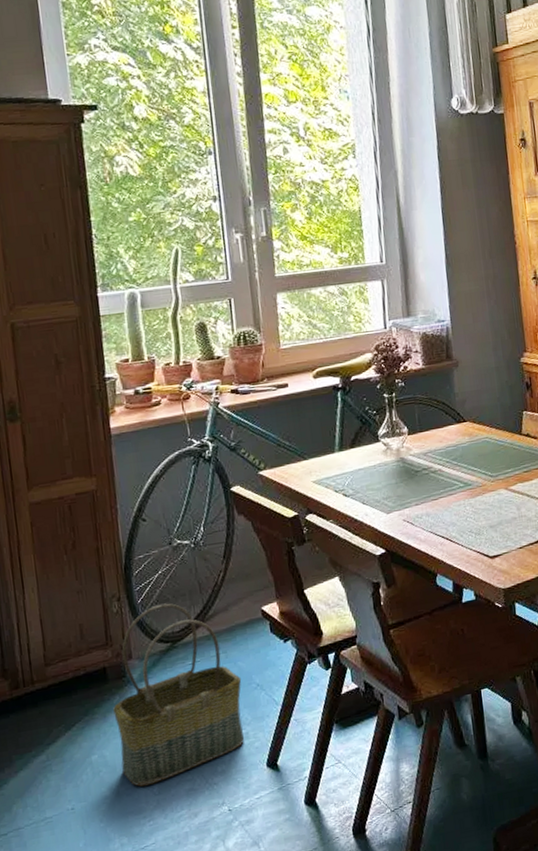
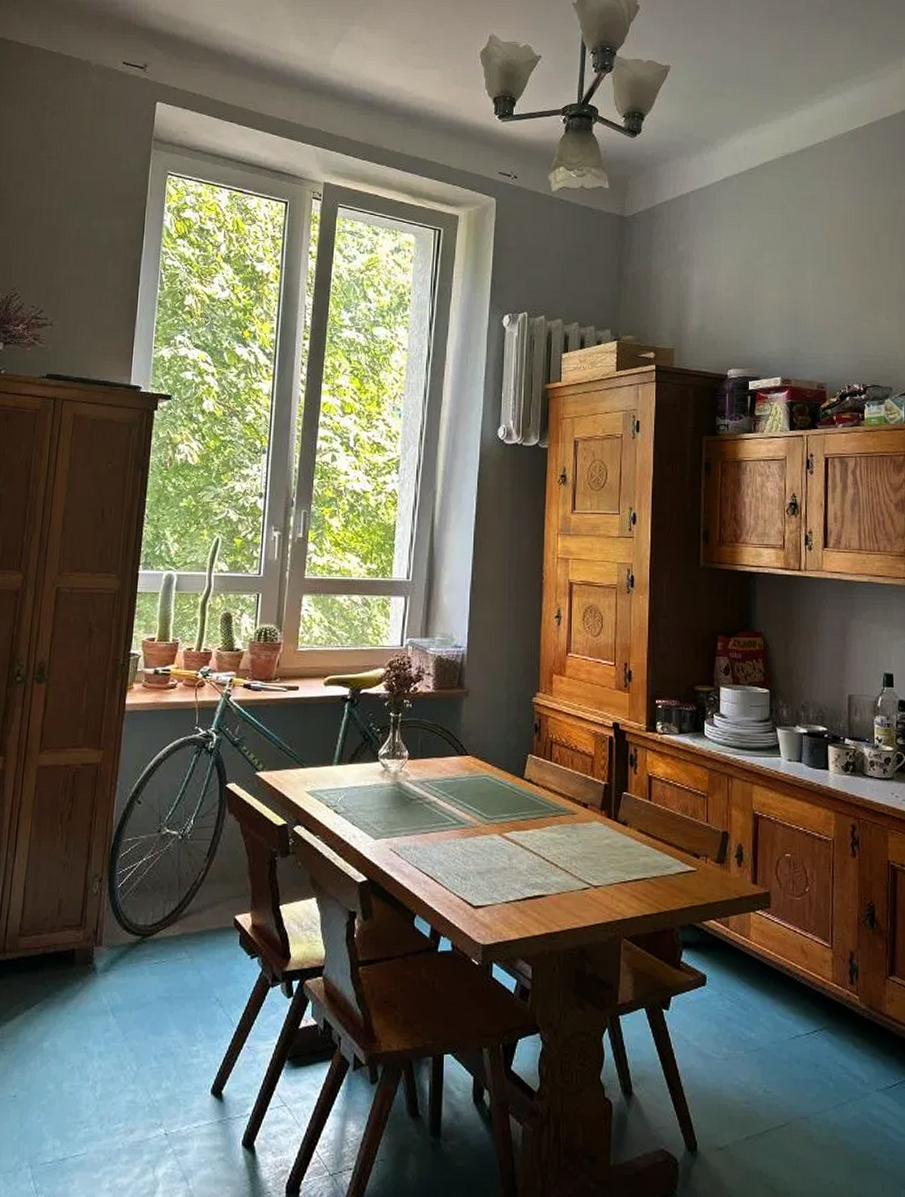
basket: present [113,603,244,787] -> none [70,893,203,1088]

